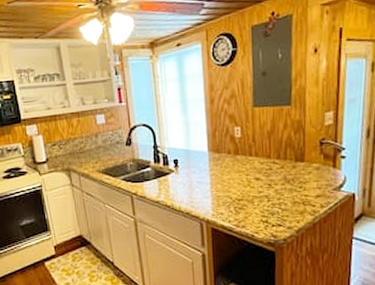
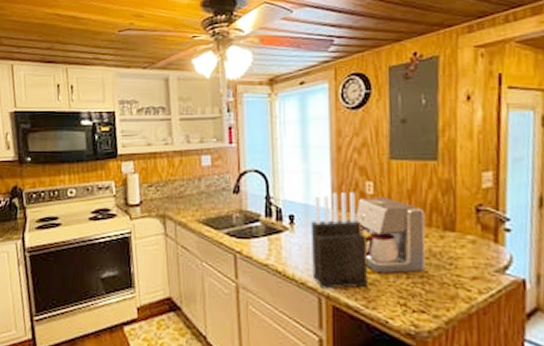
knife block: none [191,136,239,216] -> present [310,191,369,290]
coffee maker: none [226,138,282,200] -> present [354,197,426,274]

